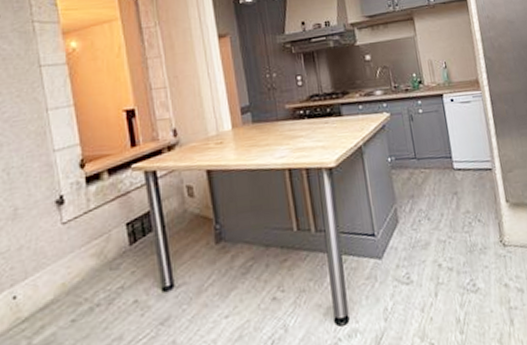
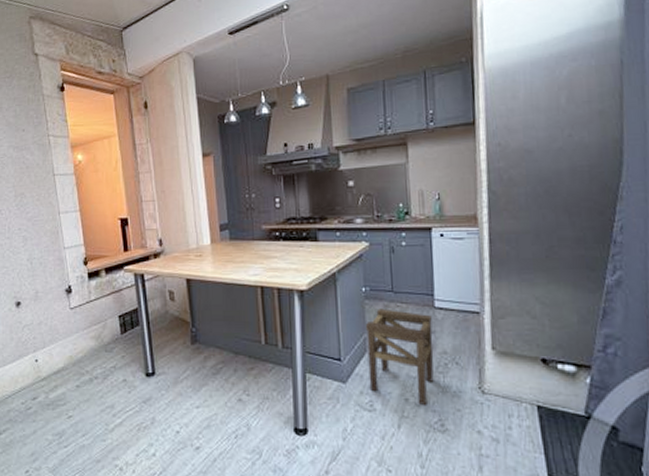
stool: none [394,176,462,269] -> present [365,308,434,406]

